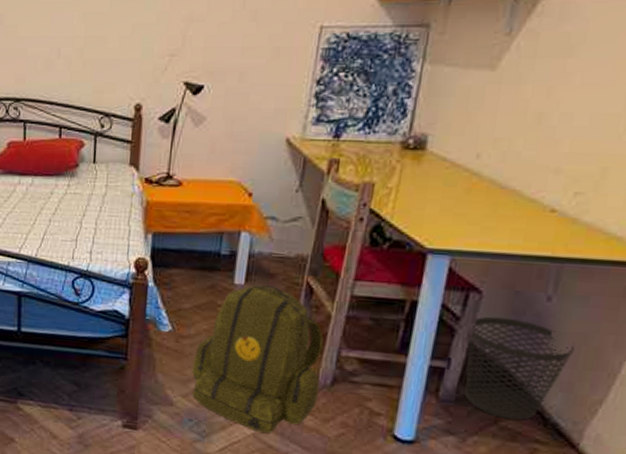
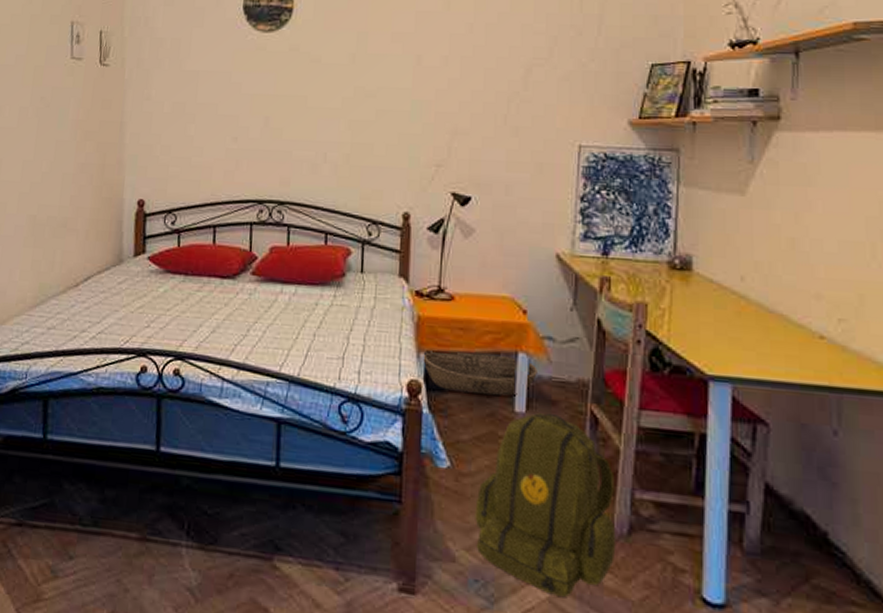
basket: none [150,231,259,270] -> present [423,350,537,396]
wastebasket: present [464,316,576,420] -> none [762,452,872,577]

